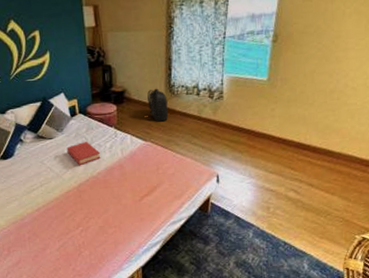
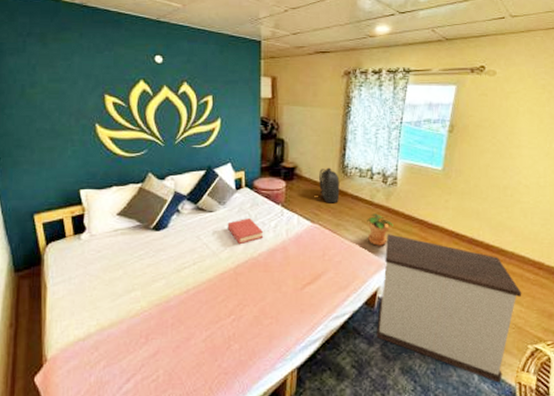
potted plant: none [196,127,222,157] -> present [367,213,393,246]
nightstand: none [211,145,350,271] -> present [376,234,522,384]

